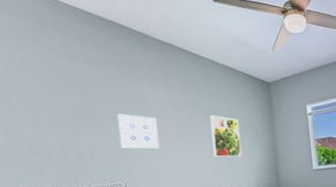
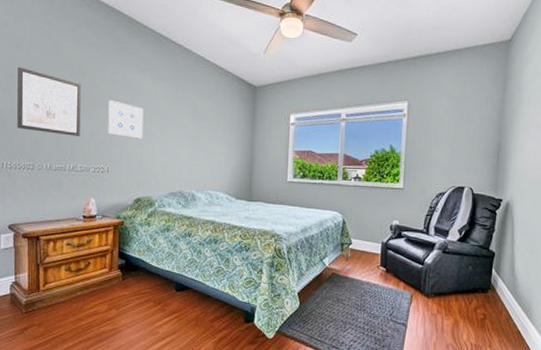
wall art: none [9,91,90,157] -> present [17,66,81,136]
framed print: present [209,115,242,158] -> none [192,112,221,158]

